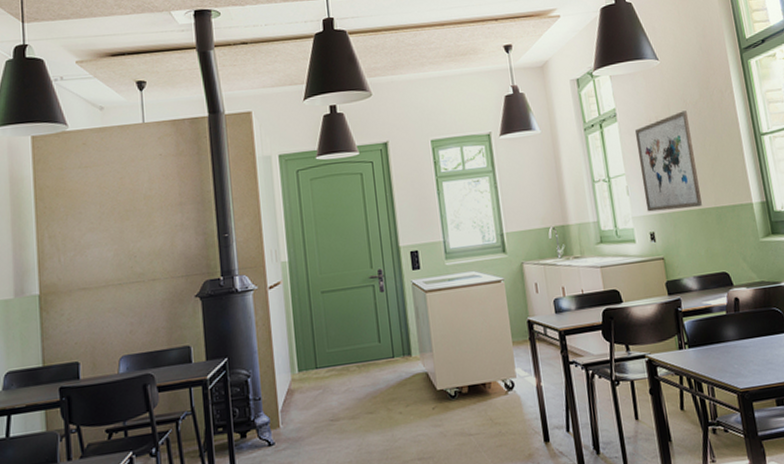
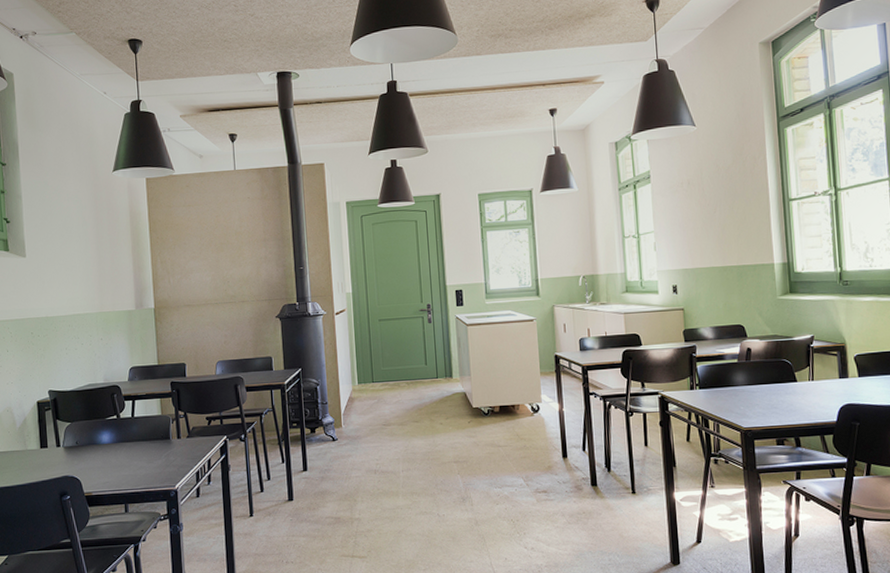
wall art: present [634,110,702,212] -> none [666,175,725,267]

